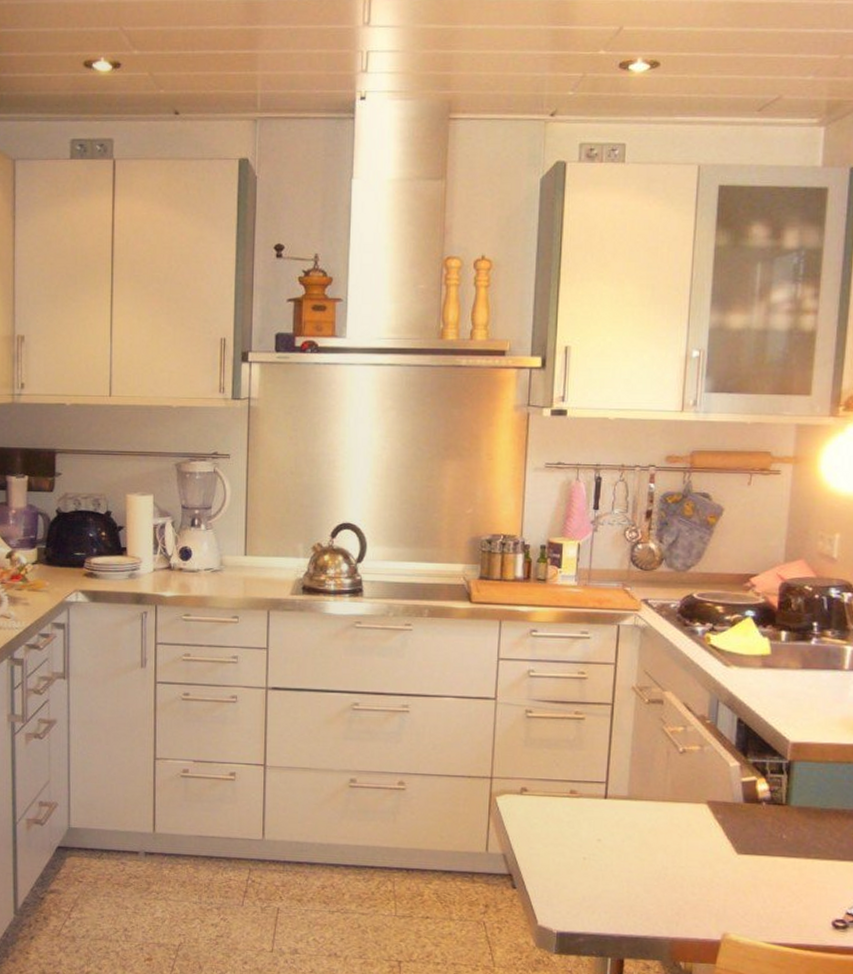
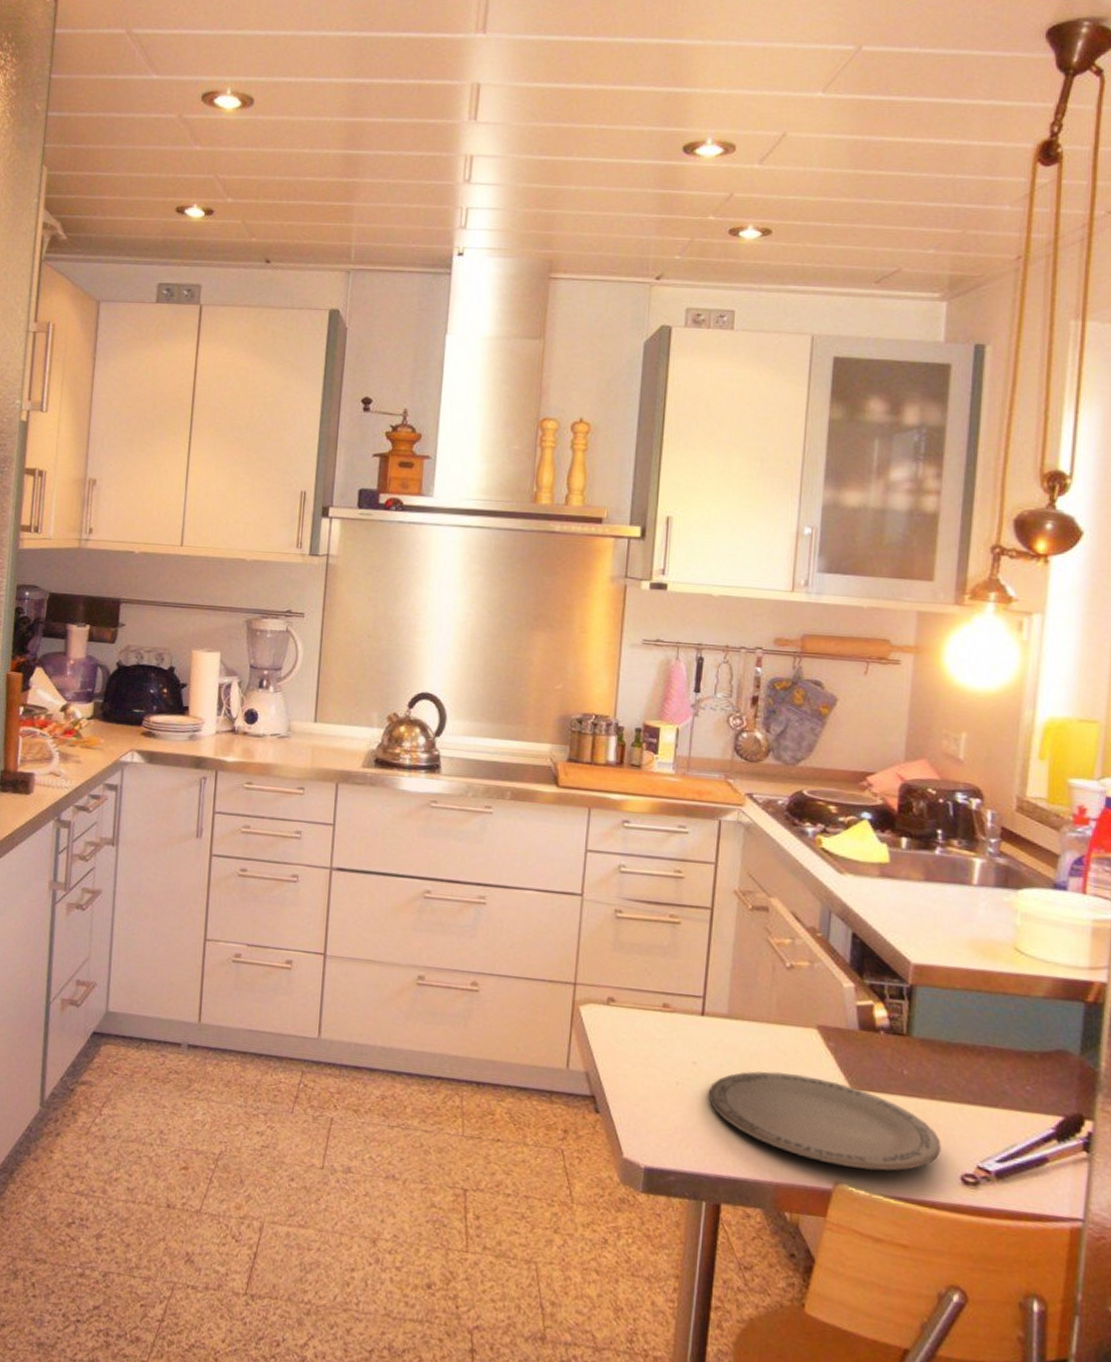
plate: none [611,843,815,922] -> present [708,1071,941,1171]

